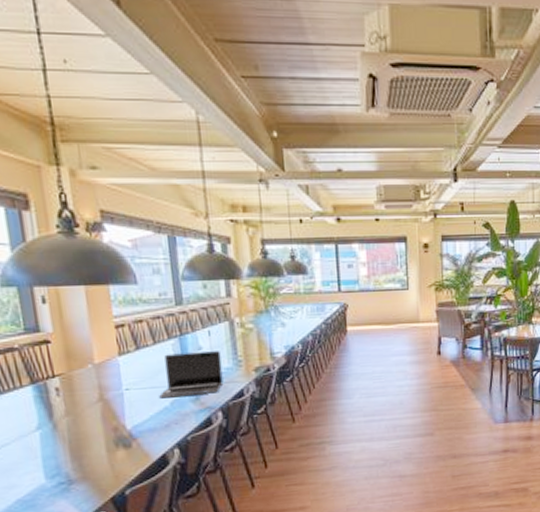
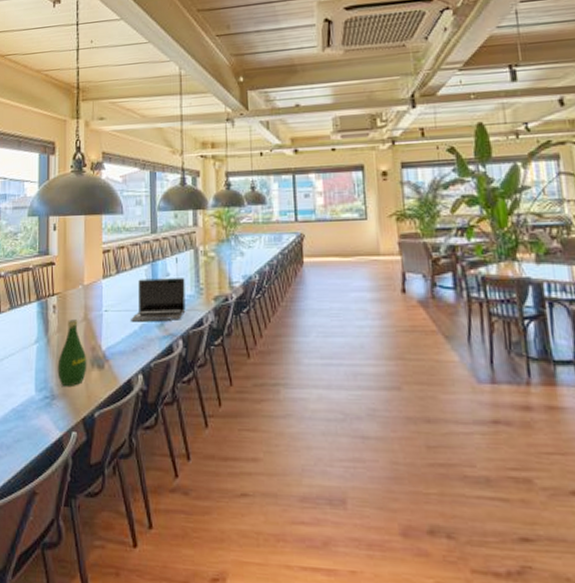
bottle: none [71,401,111,470] -> present [57,319,87,386]

